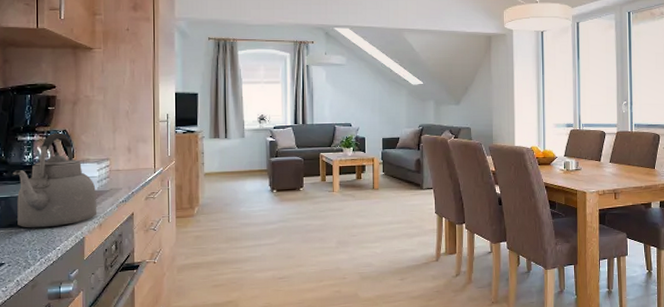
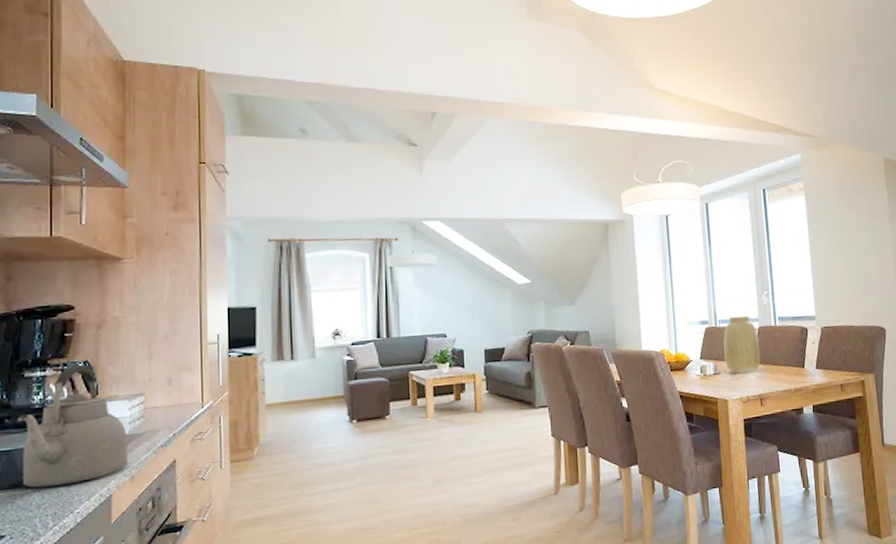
vase: none [585,121,617,171] -> present [723,315,761,374]

